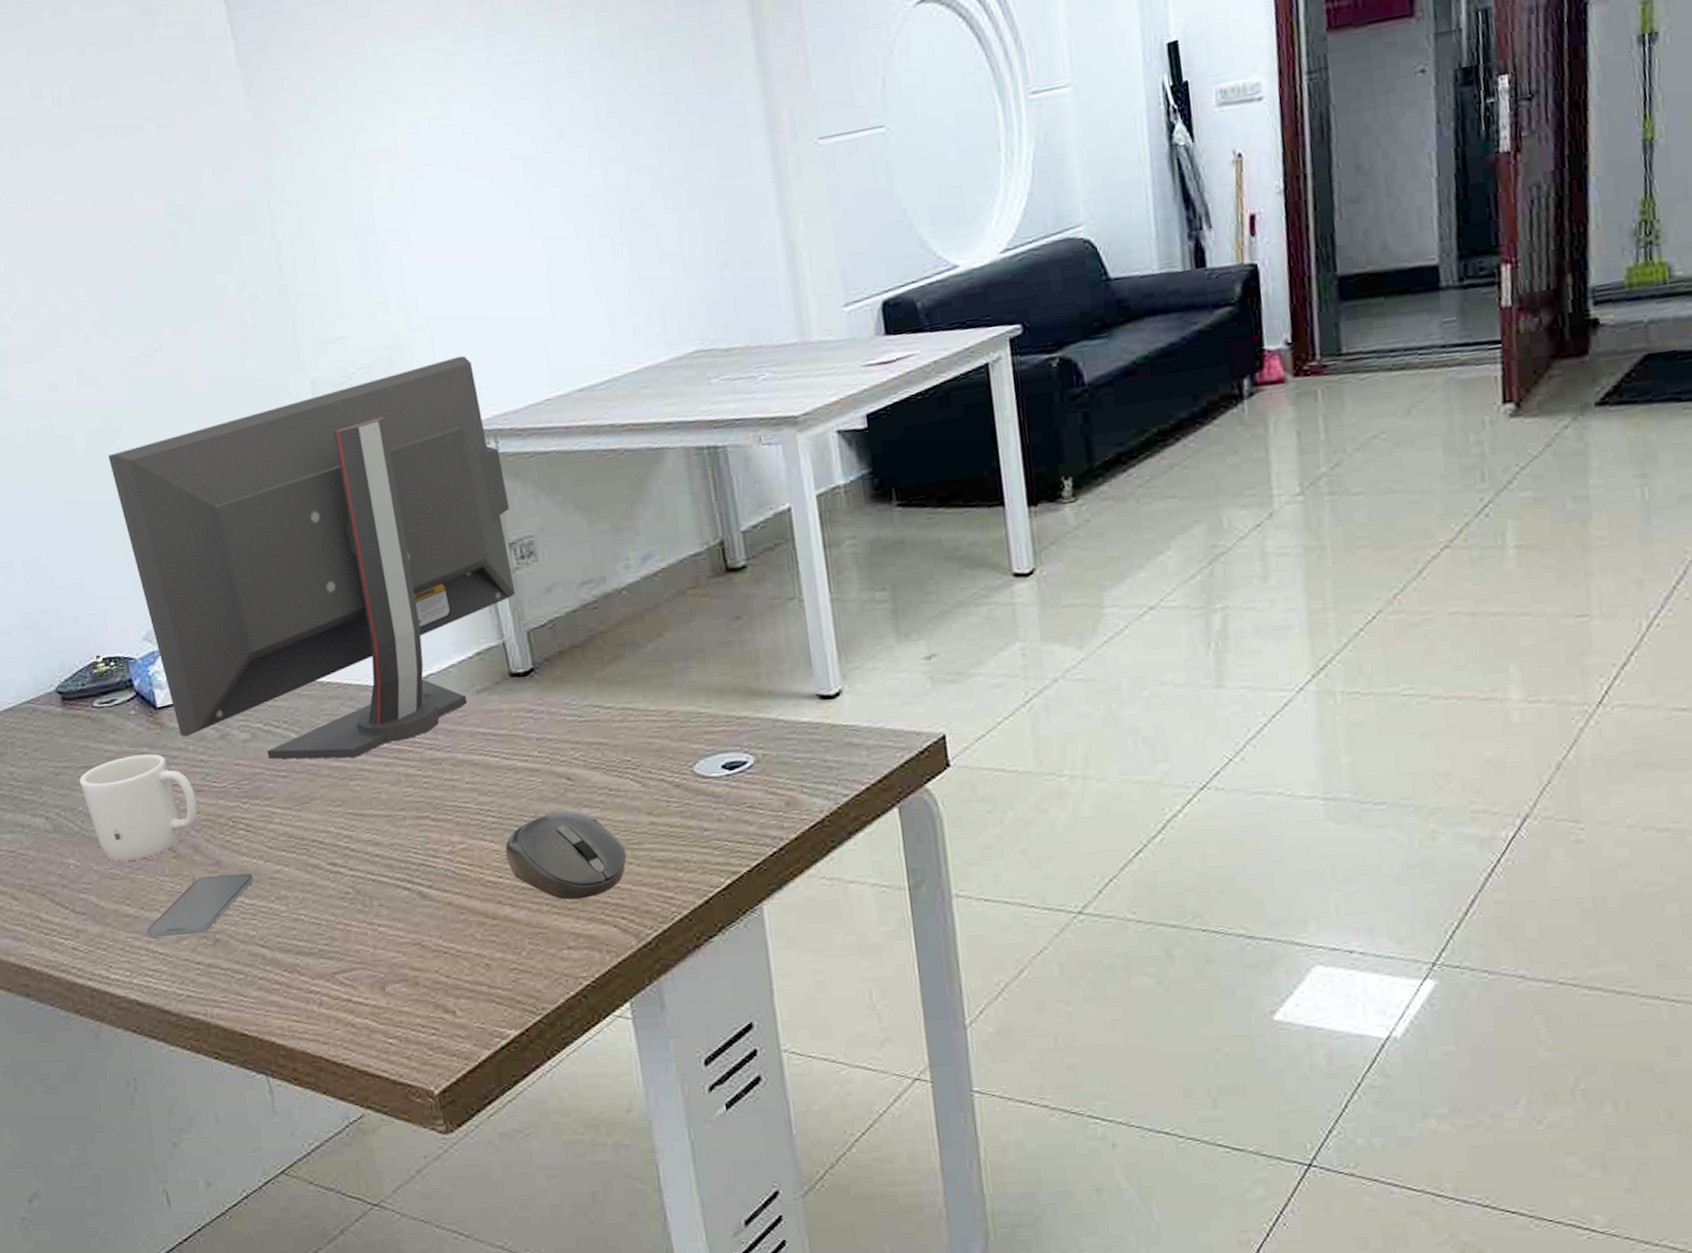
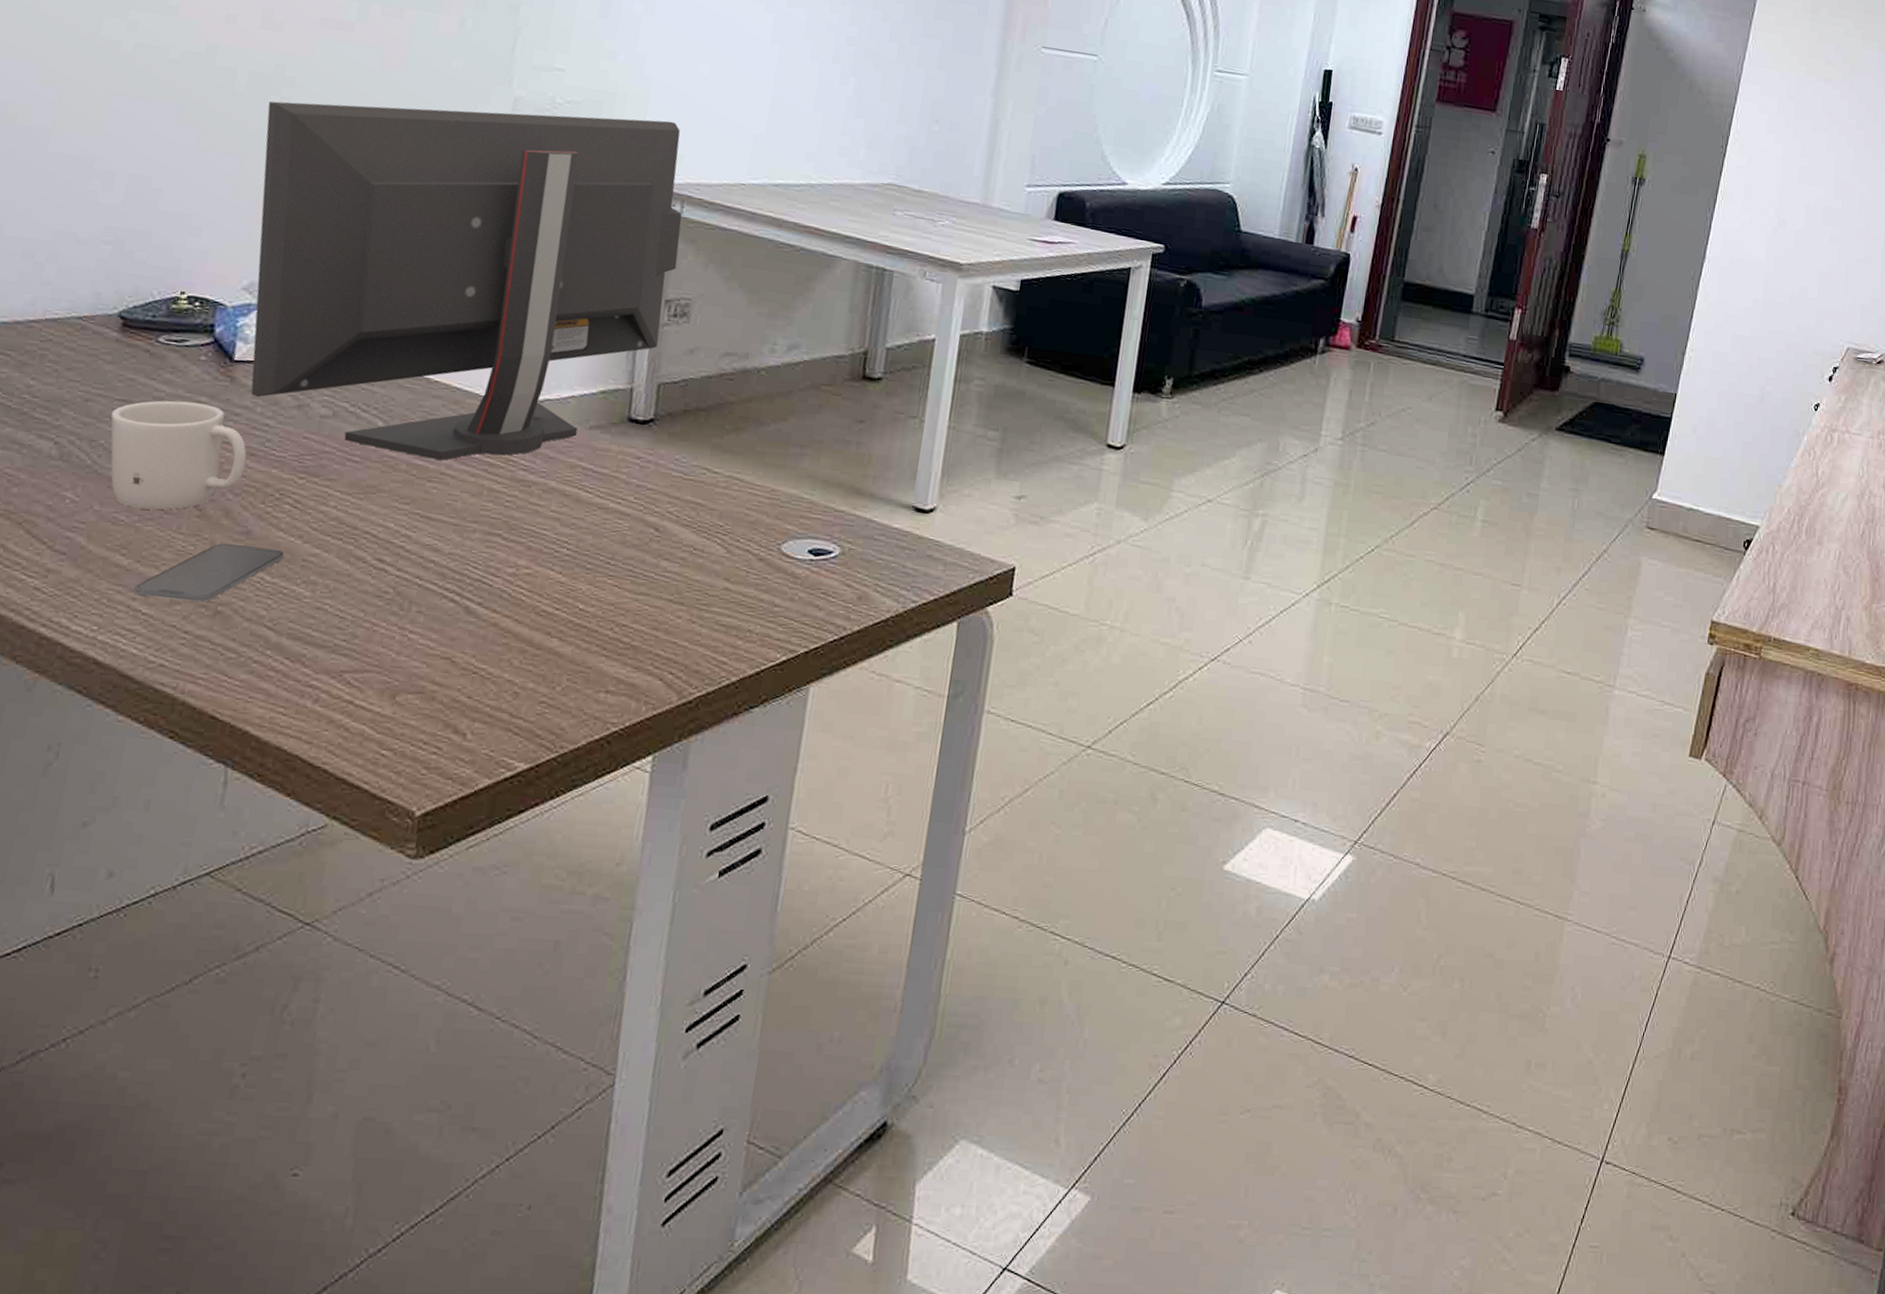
computer mouse: present [505,811,627,900] -> none [569,558,693,647]

